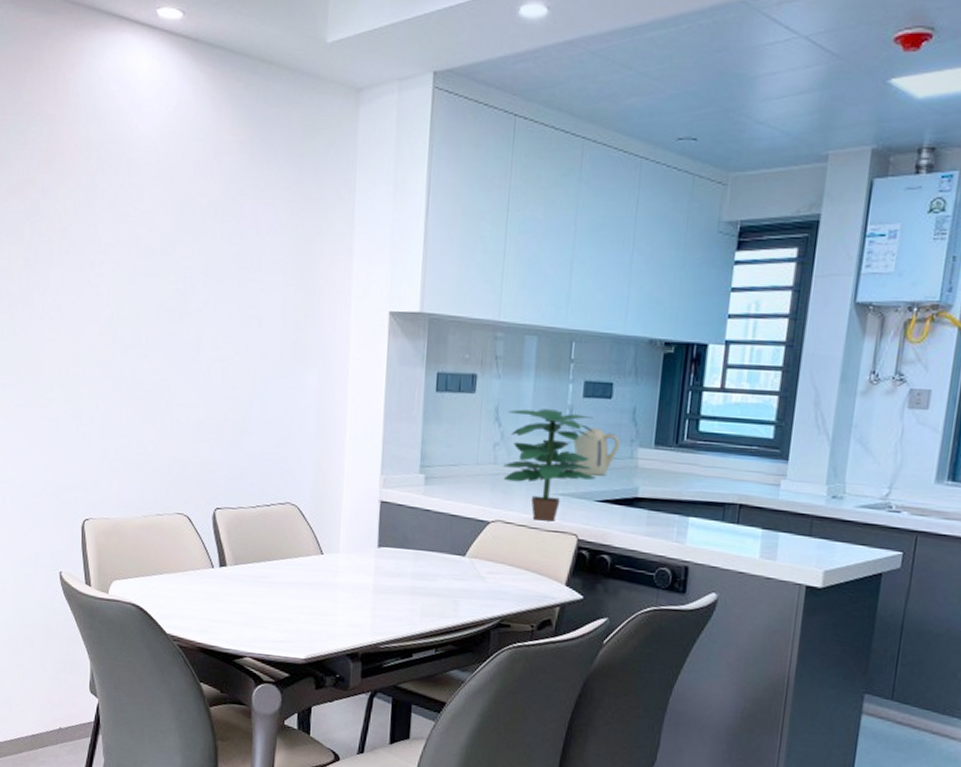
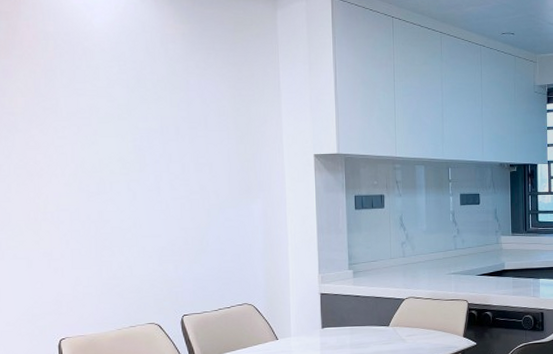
potted plant: present [502,409,597,522] -> none [409,215,475,294]
kettle: present [572,428,620,477] -> none [457,225,489,259]

